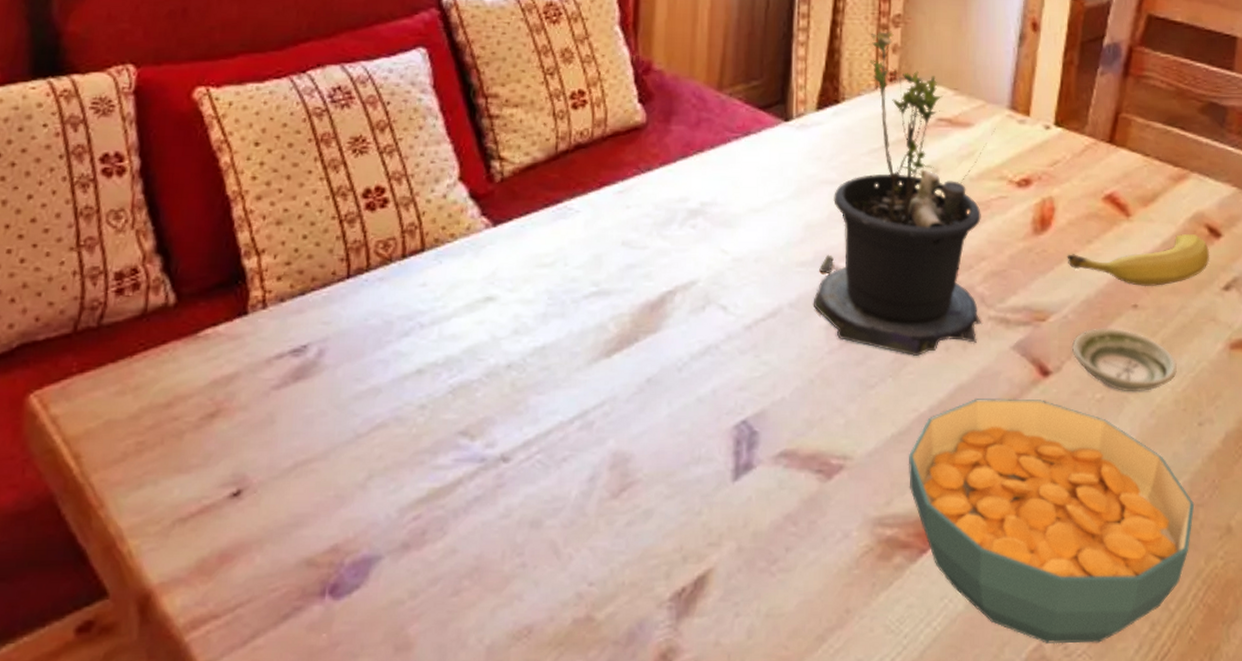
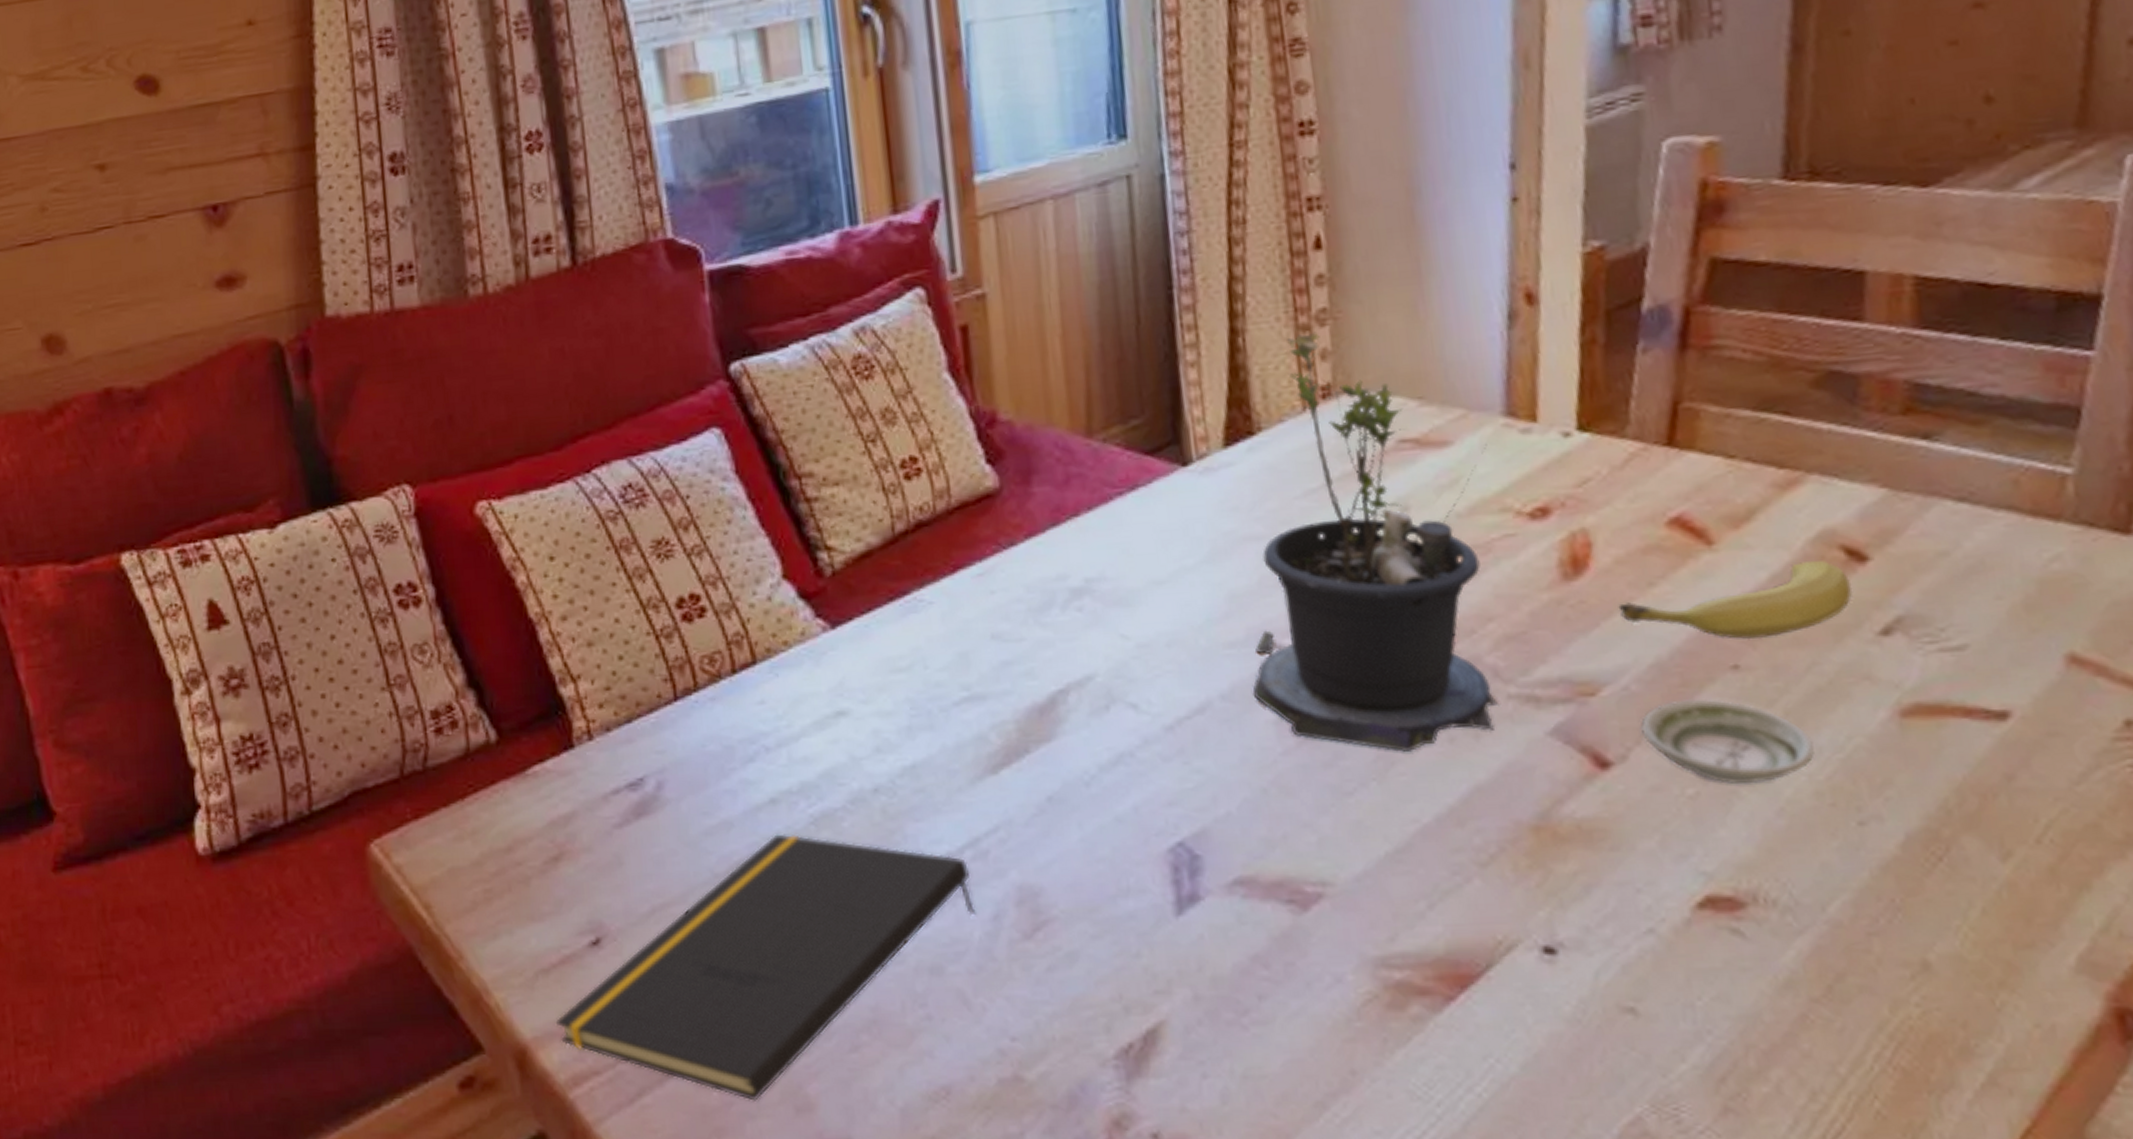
notepad: none [184,400,576,642] -> present [555,833,976,1101]
cereal bowl: present [908,398,1195,645] -> none [1413,800,1865,1118]

